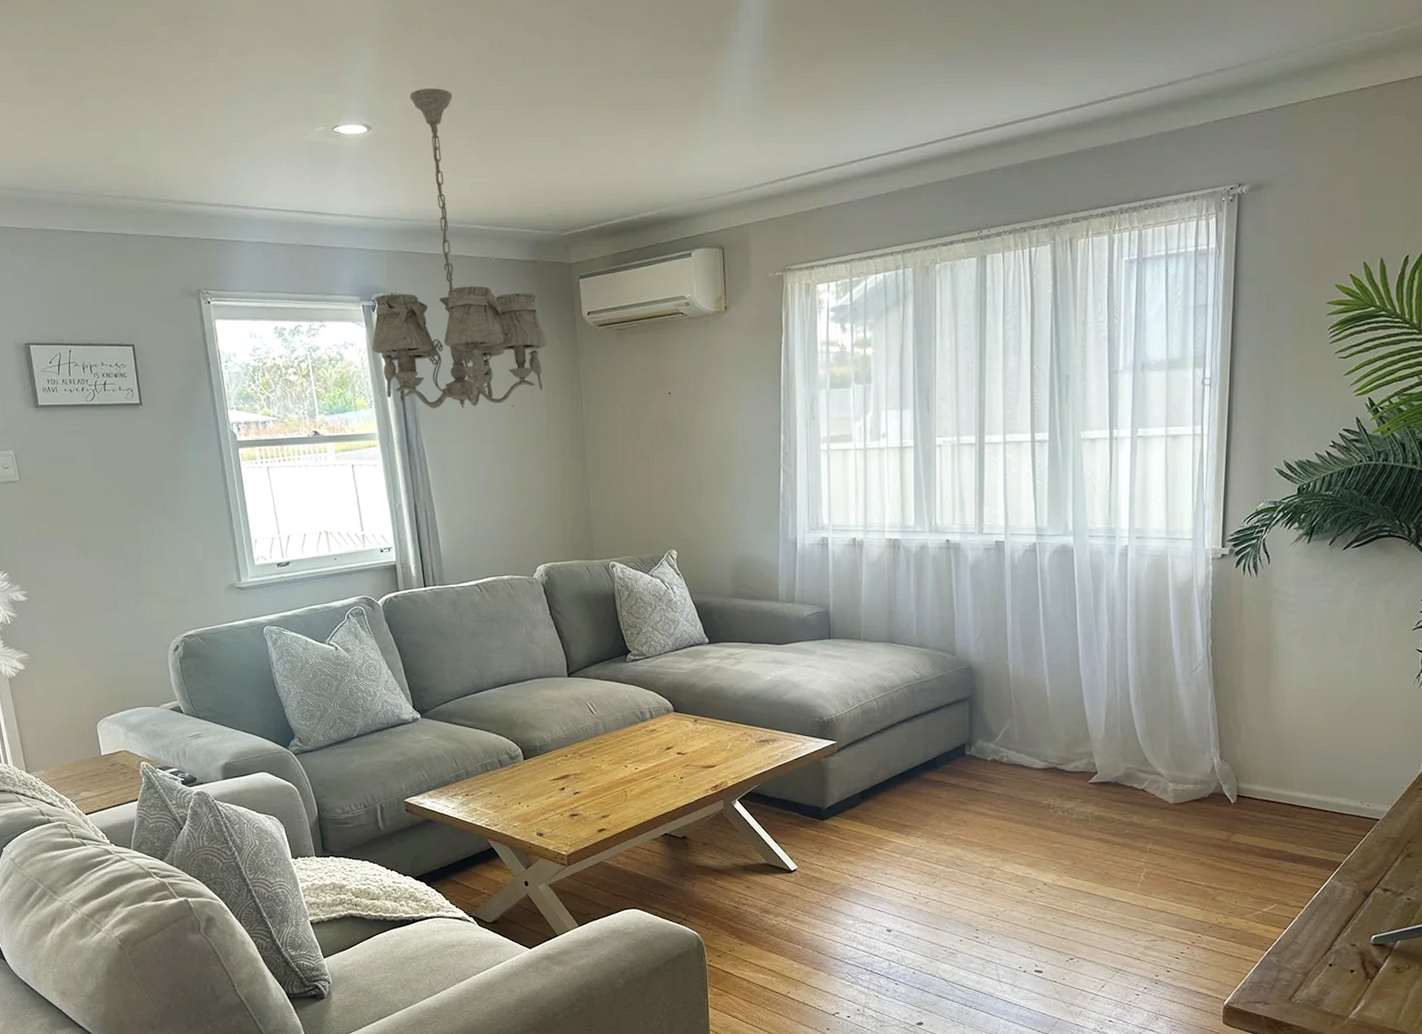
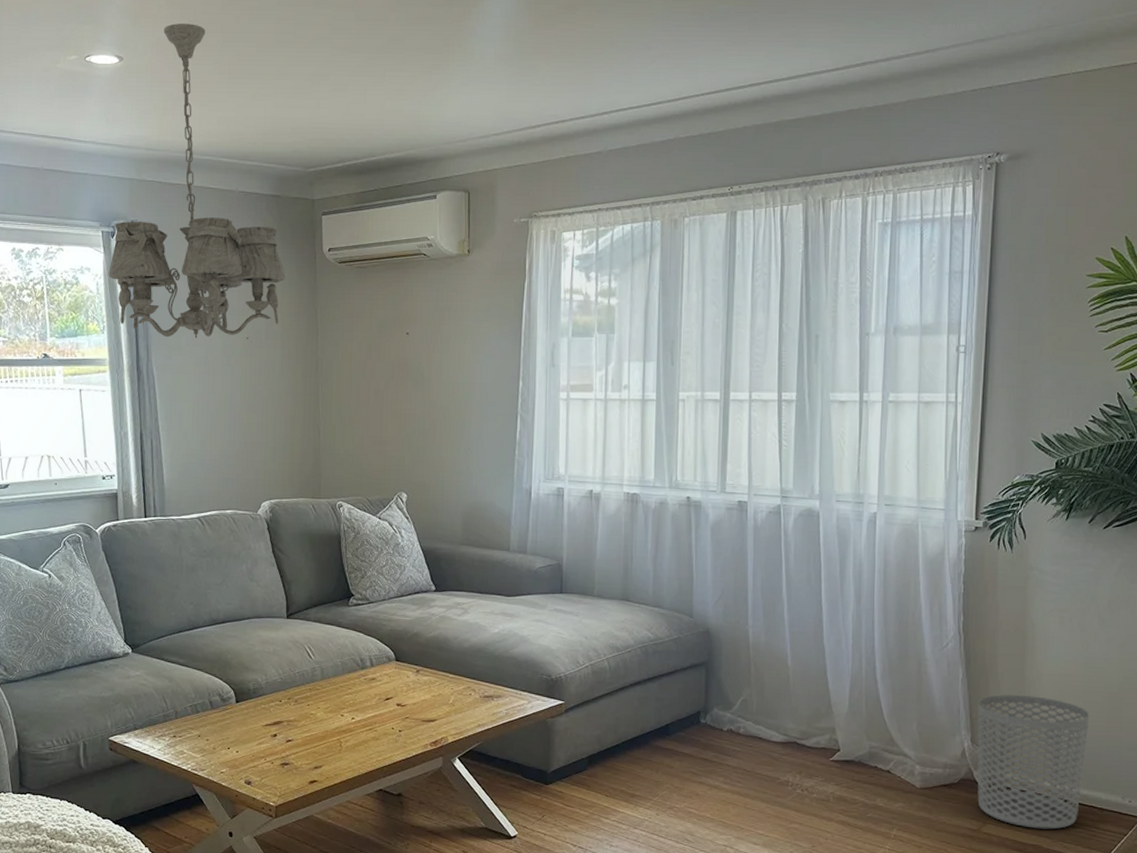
waste bin: none [1226,711,1331,835] -> present [977,694,1090,830]

